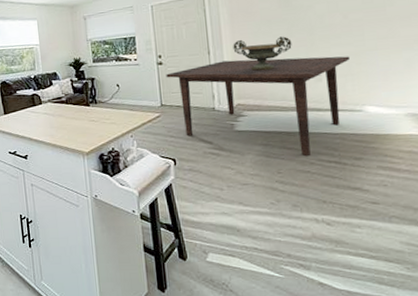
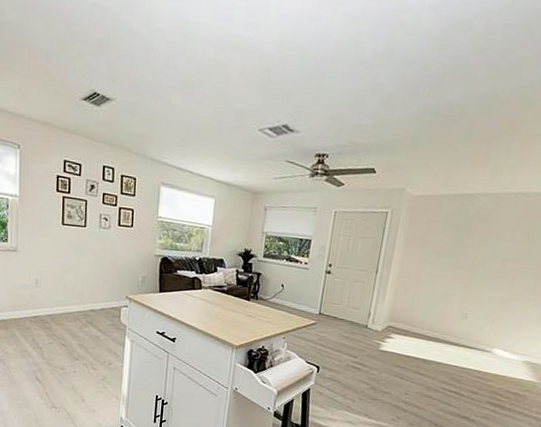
table: present [166,56,351,157] -> none [331,282,497,384]
decorative urn: present [233,36,292,71] -> none [399,265,453,300]

